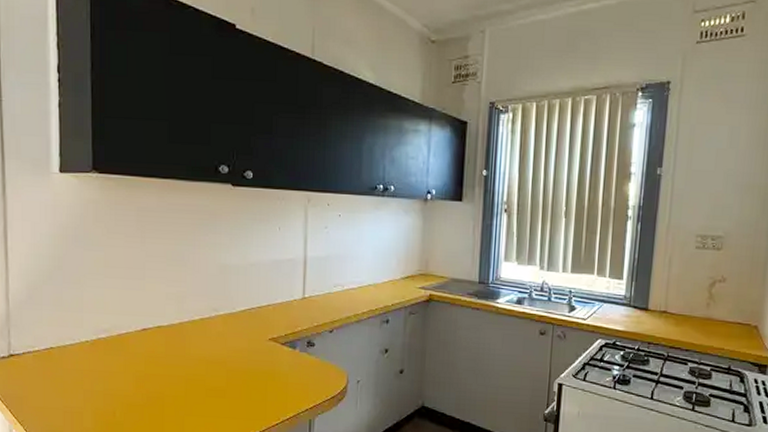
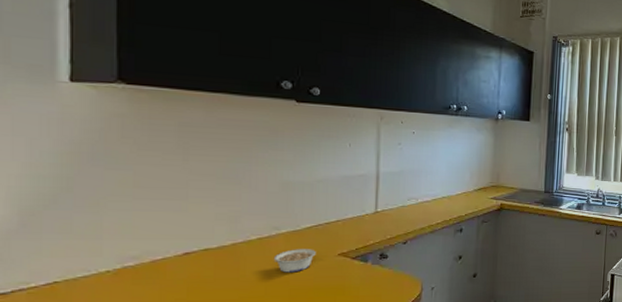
legume: none [213,331,249,354] -> present [273,249,316,273]

